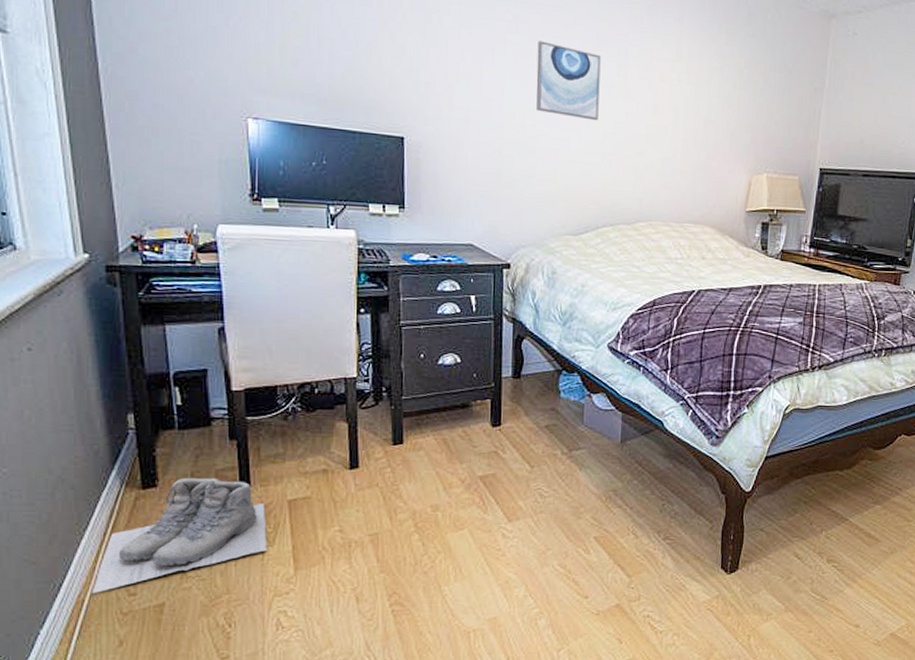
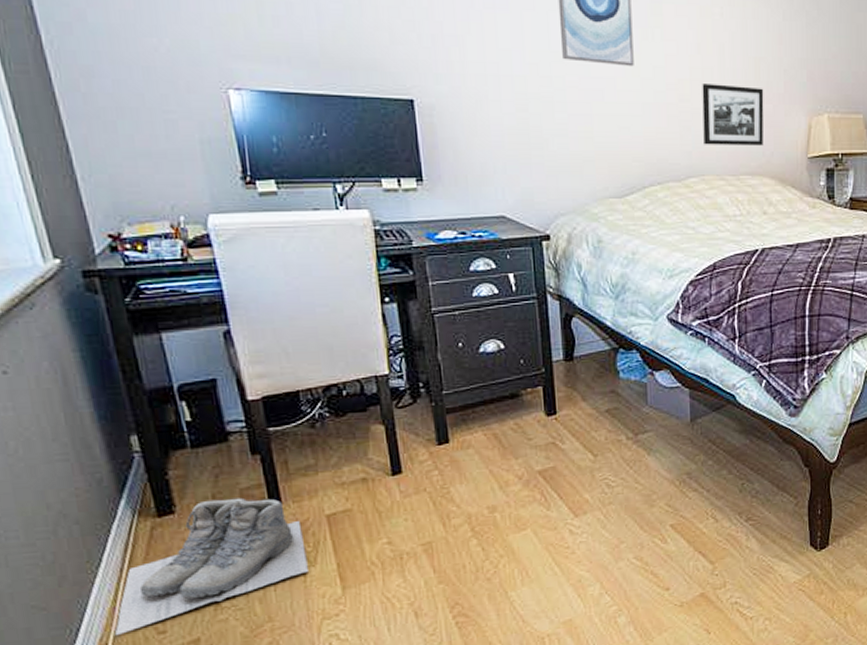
picture frame: none [654,140,711,198] -> present [702,84,764,146]

